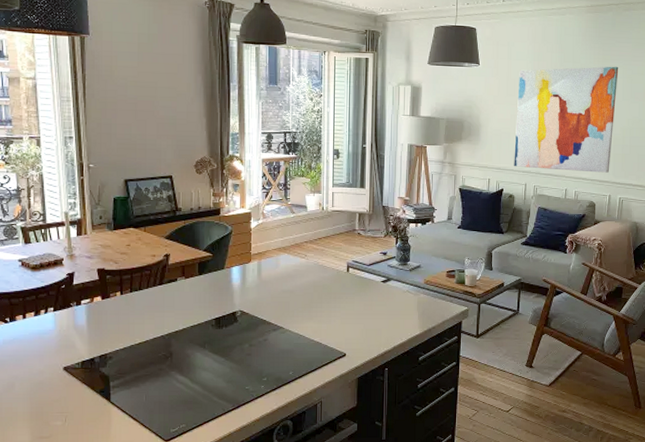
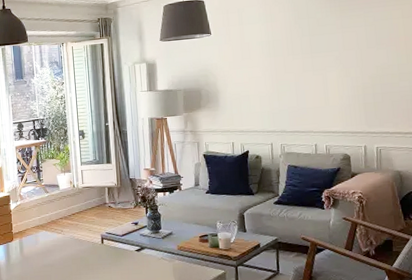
wall art: present [514,66,619,173] -> none [252,15,362,128]

